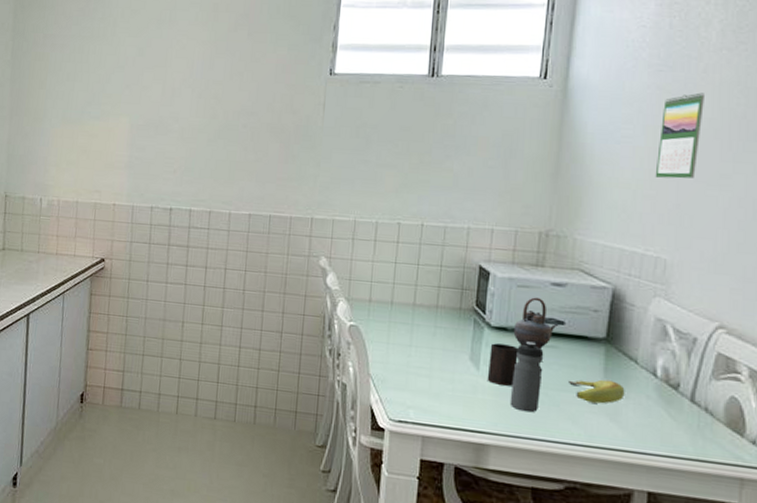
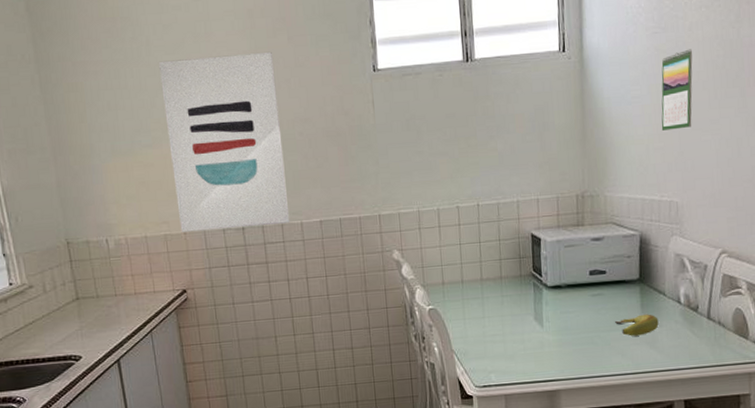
wall art: none [110,42,231,211] -> present [159,51,290,232]
cup: present [487,343,518,386] -> none [549,300,573,337]
water bottle: present [509,341,544,413] -> none [570,293,595,355]
teapot: present [513,297,559,350] -> none [566,254,602,299]

